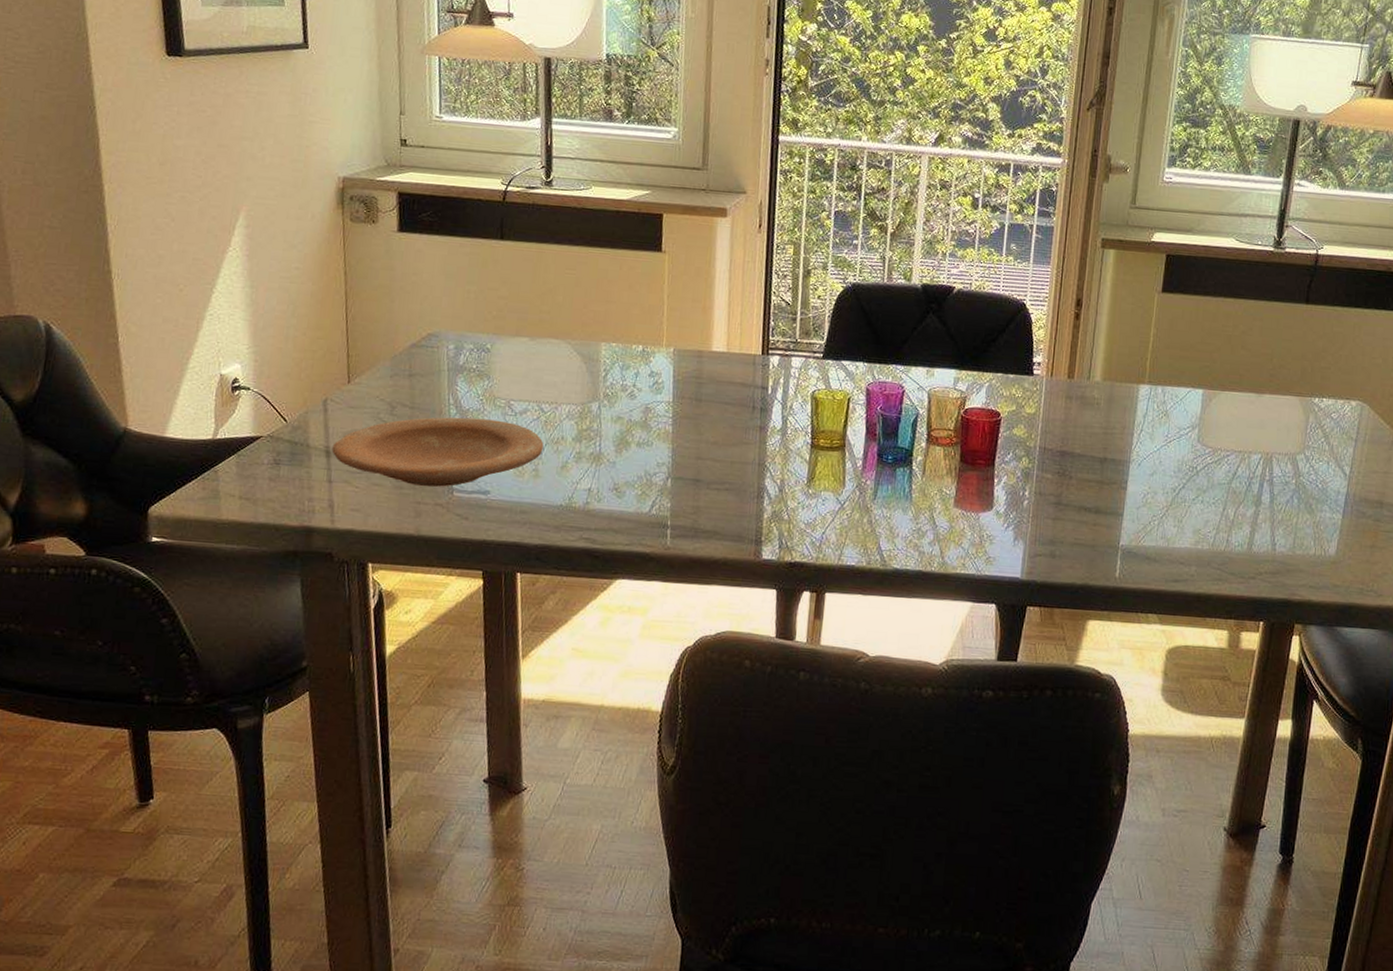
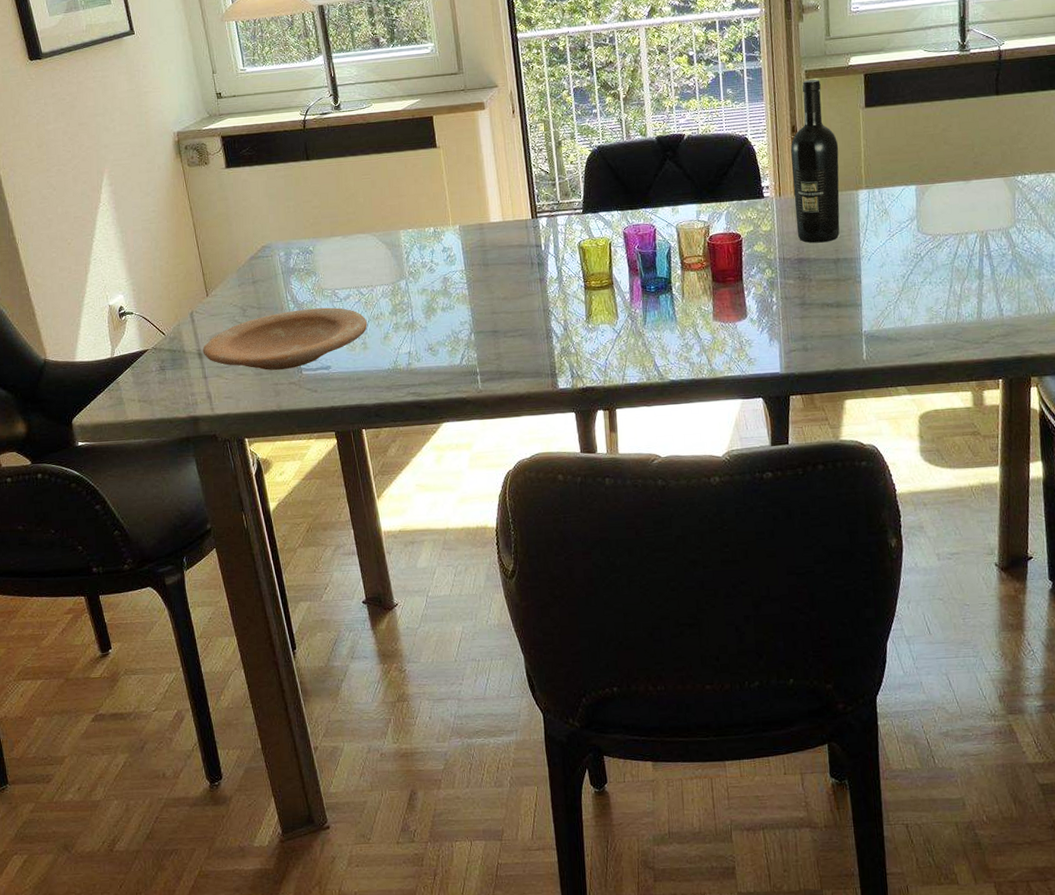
wine bottle: none [1064,250,1126,438] -> present [790,79,840,243]

